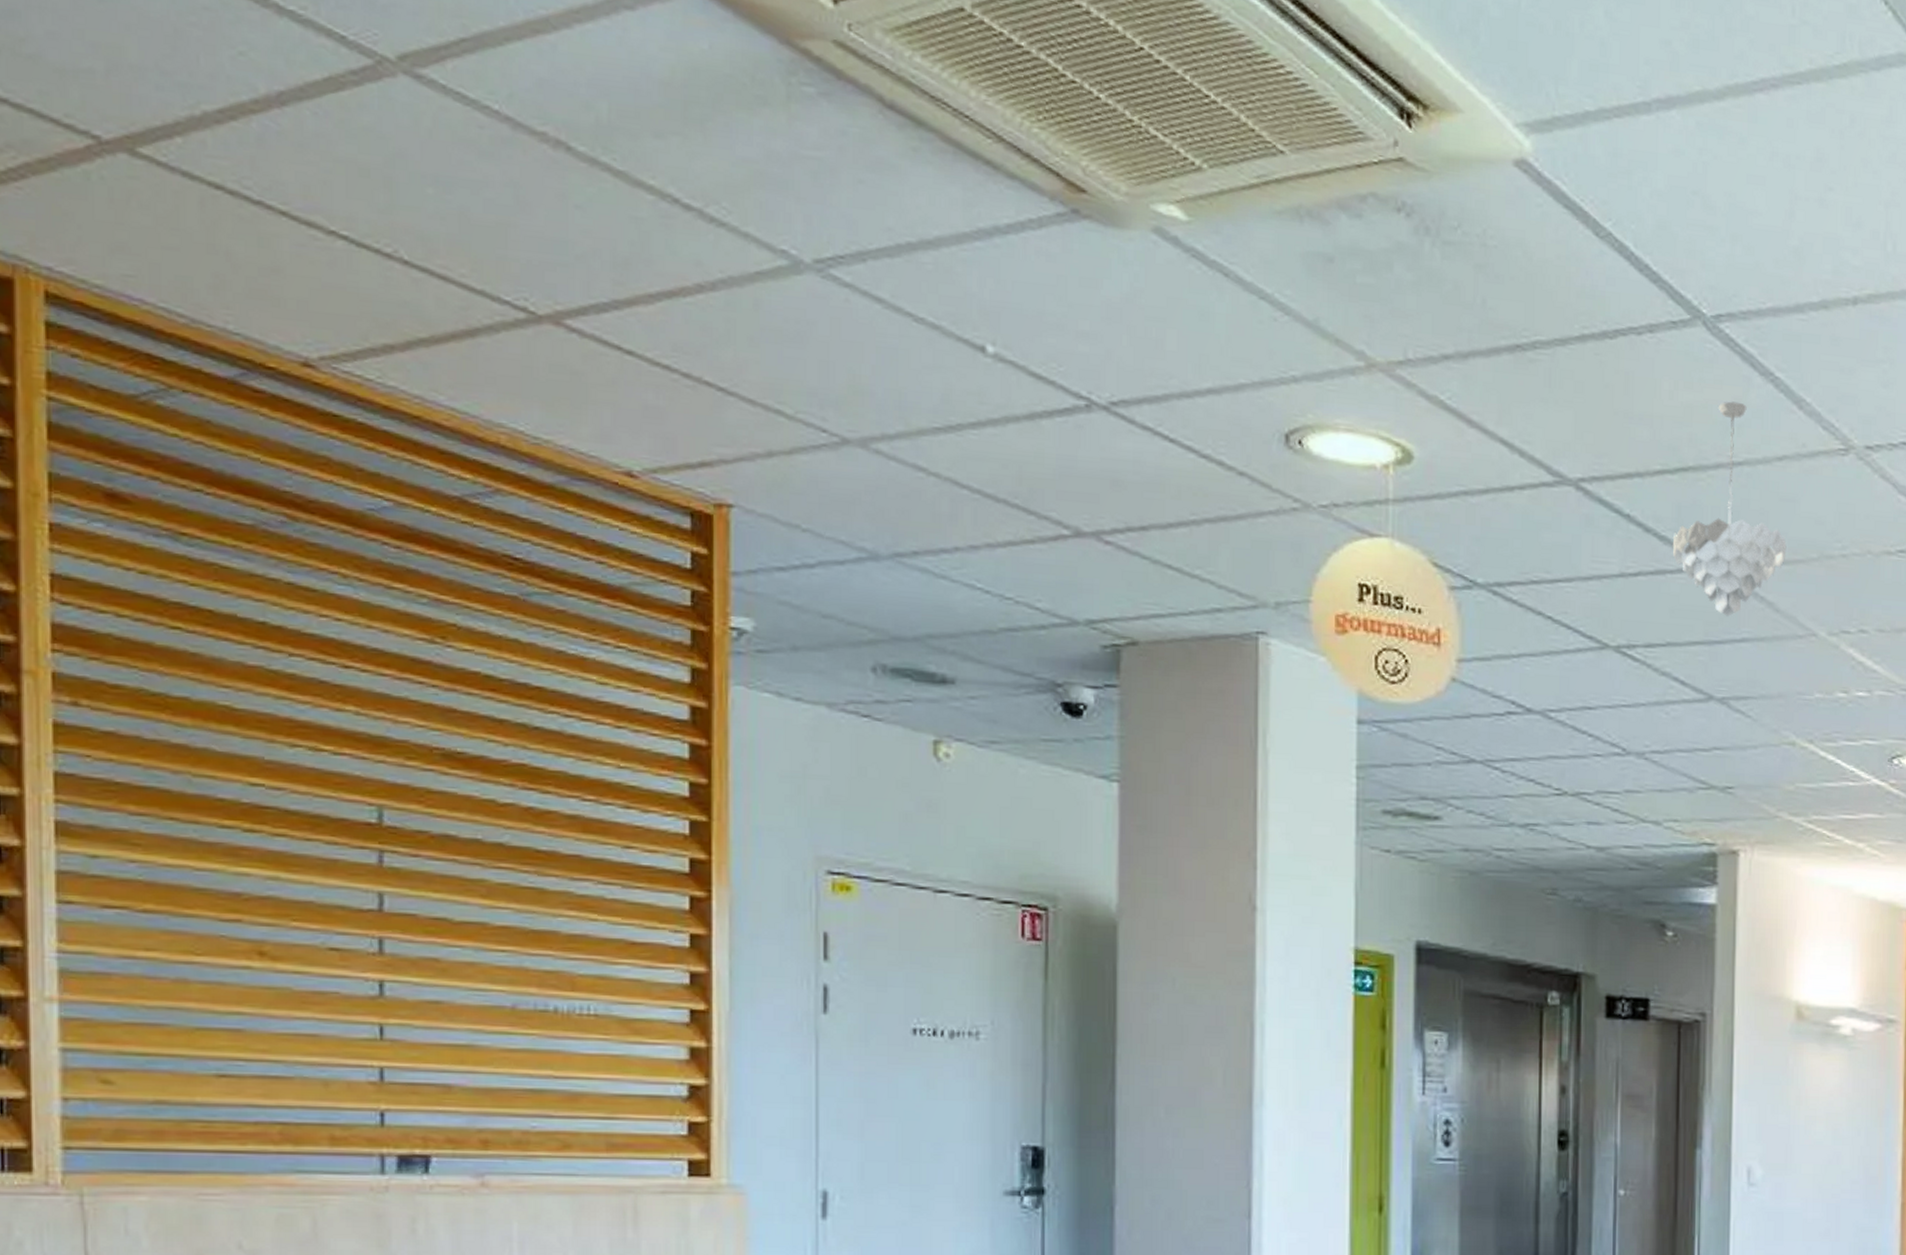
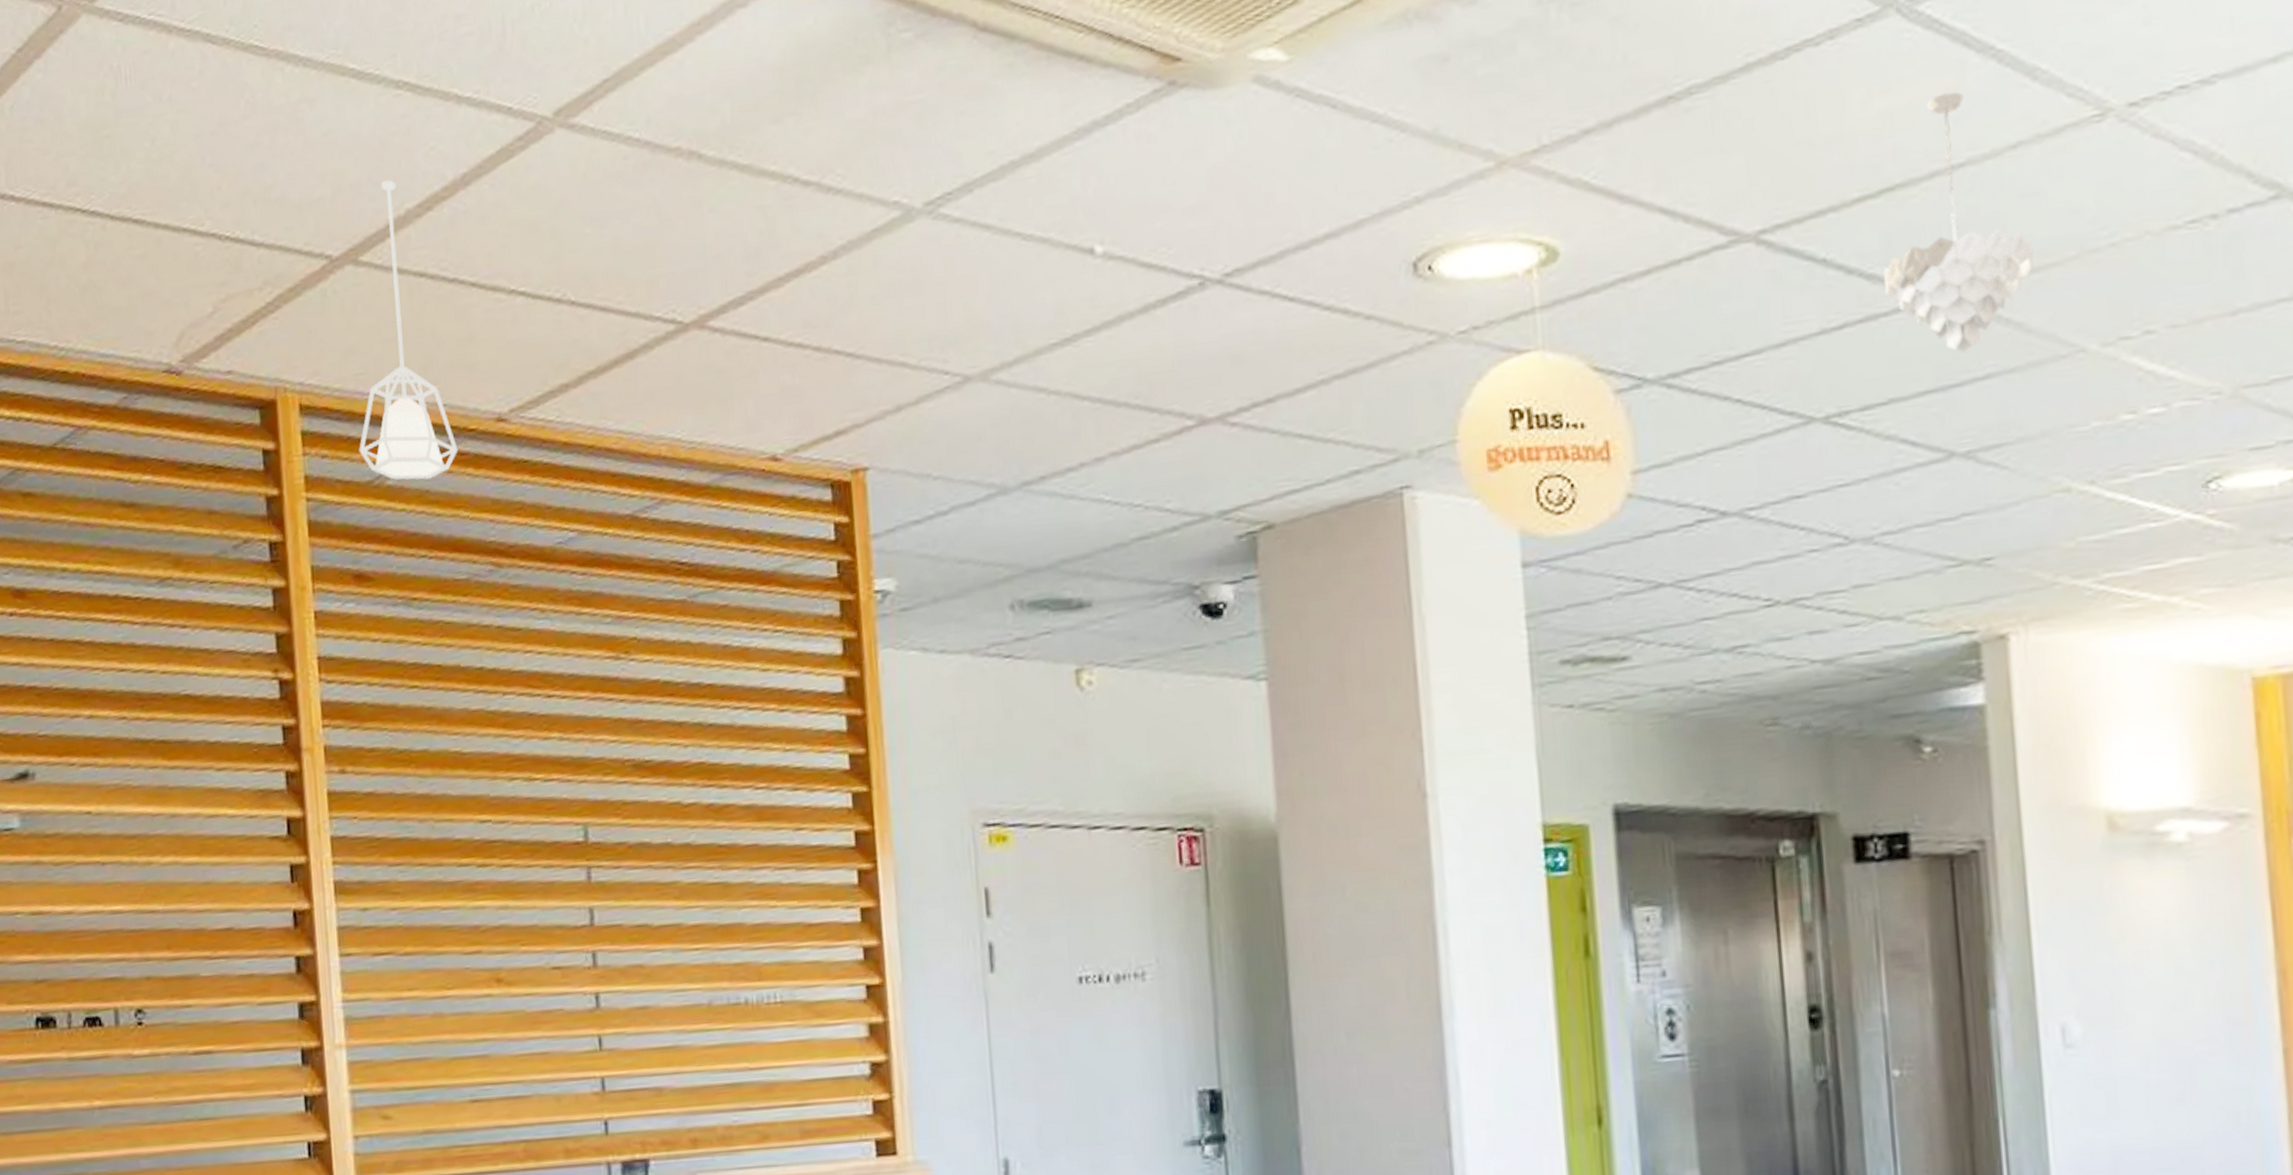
pendant lamp: none [122,72,251,409] -> present [359,180,458,480]

